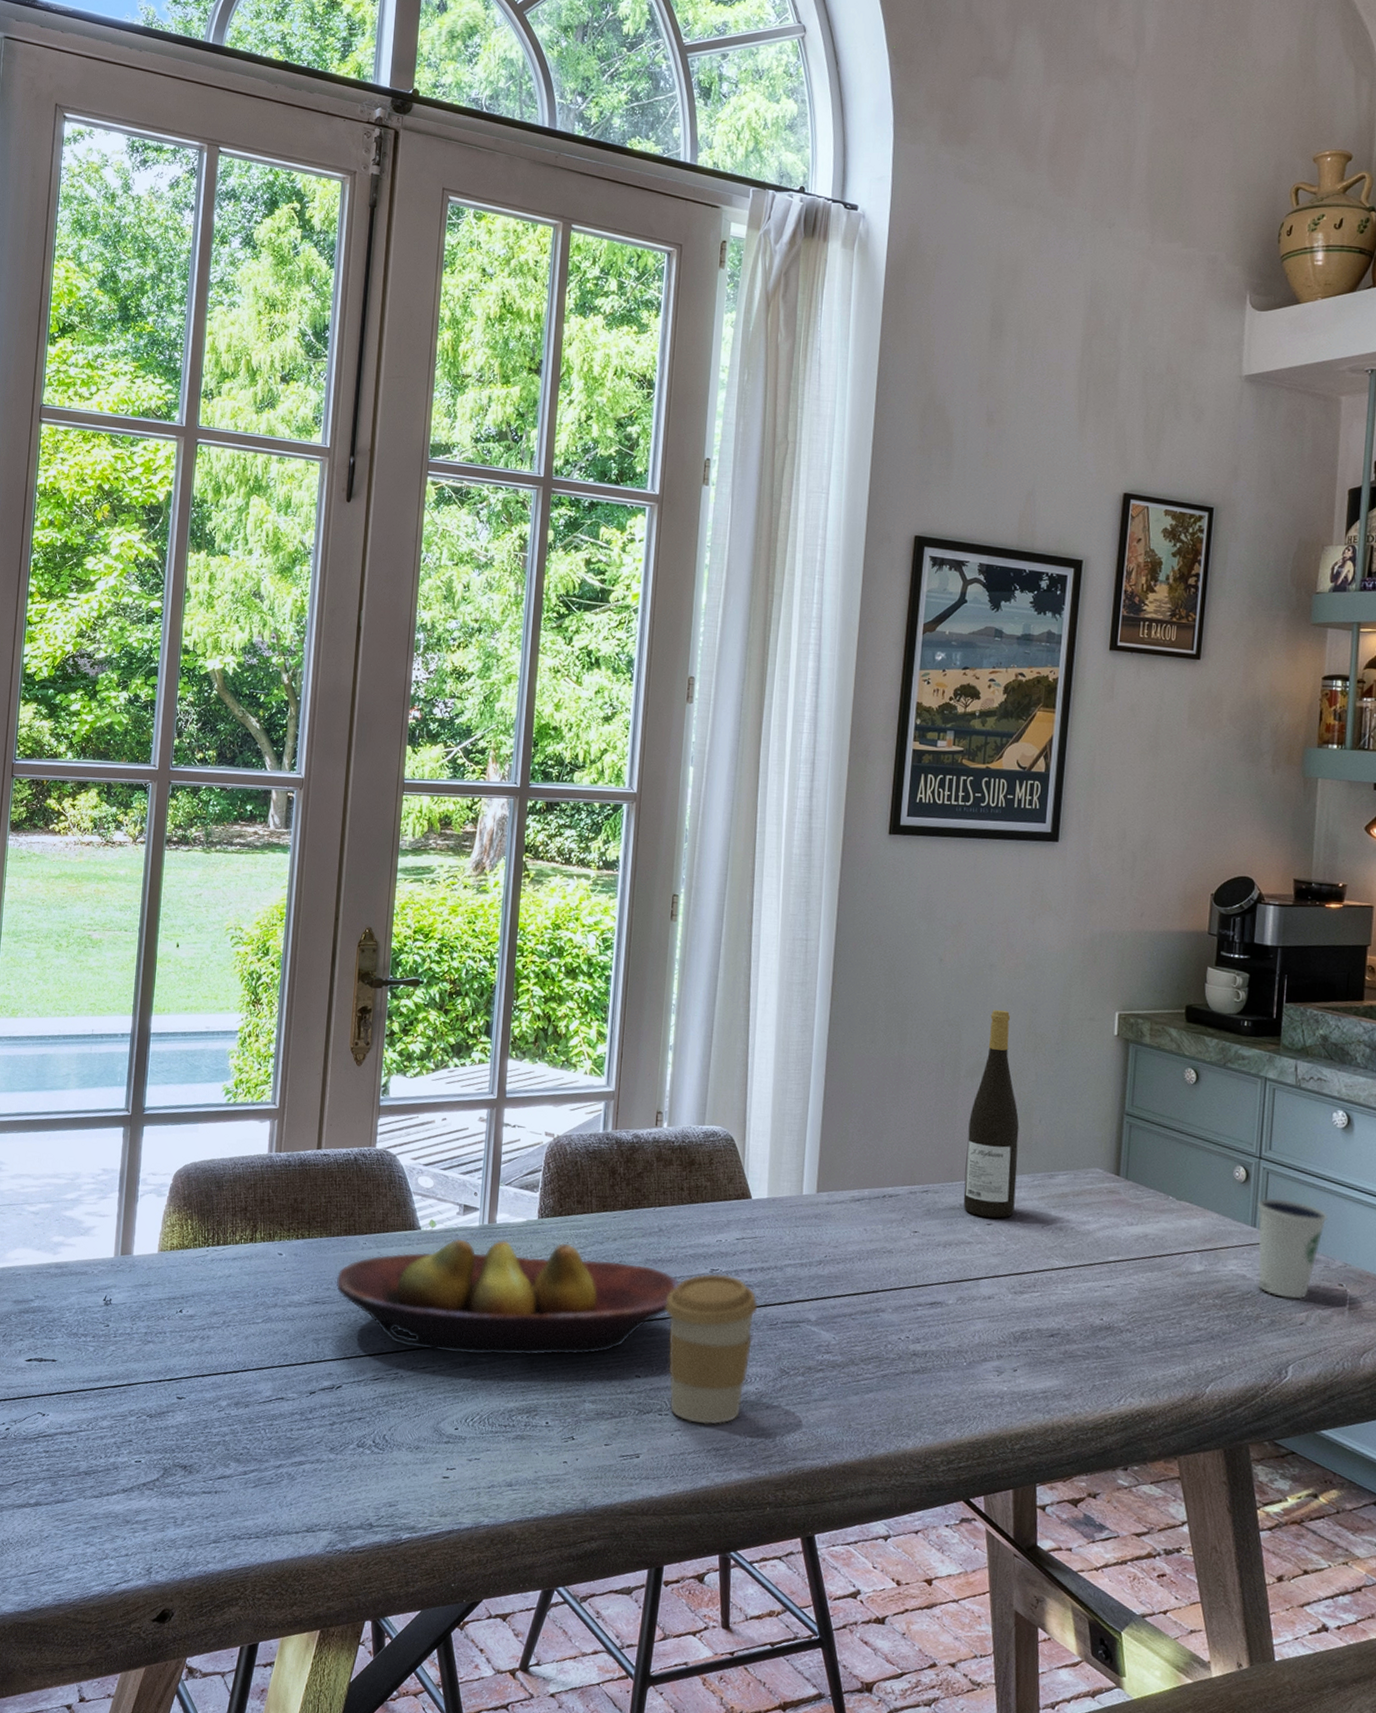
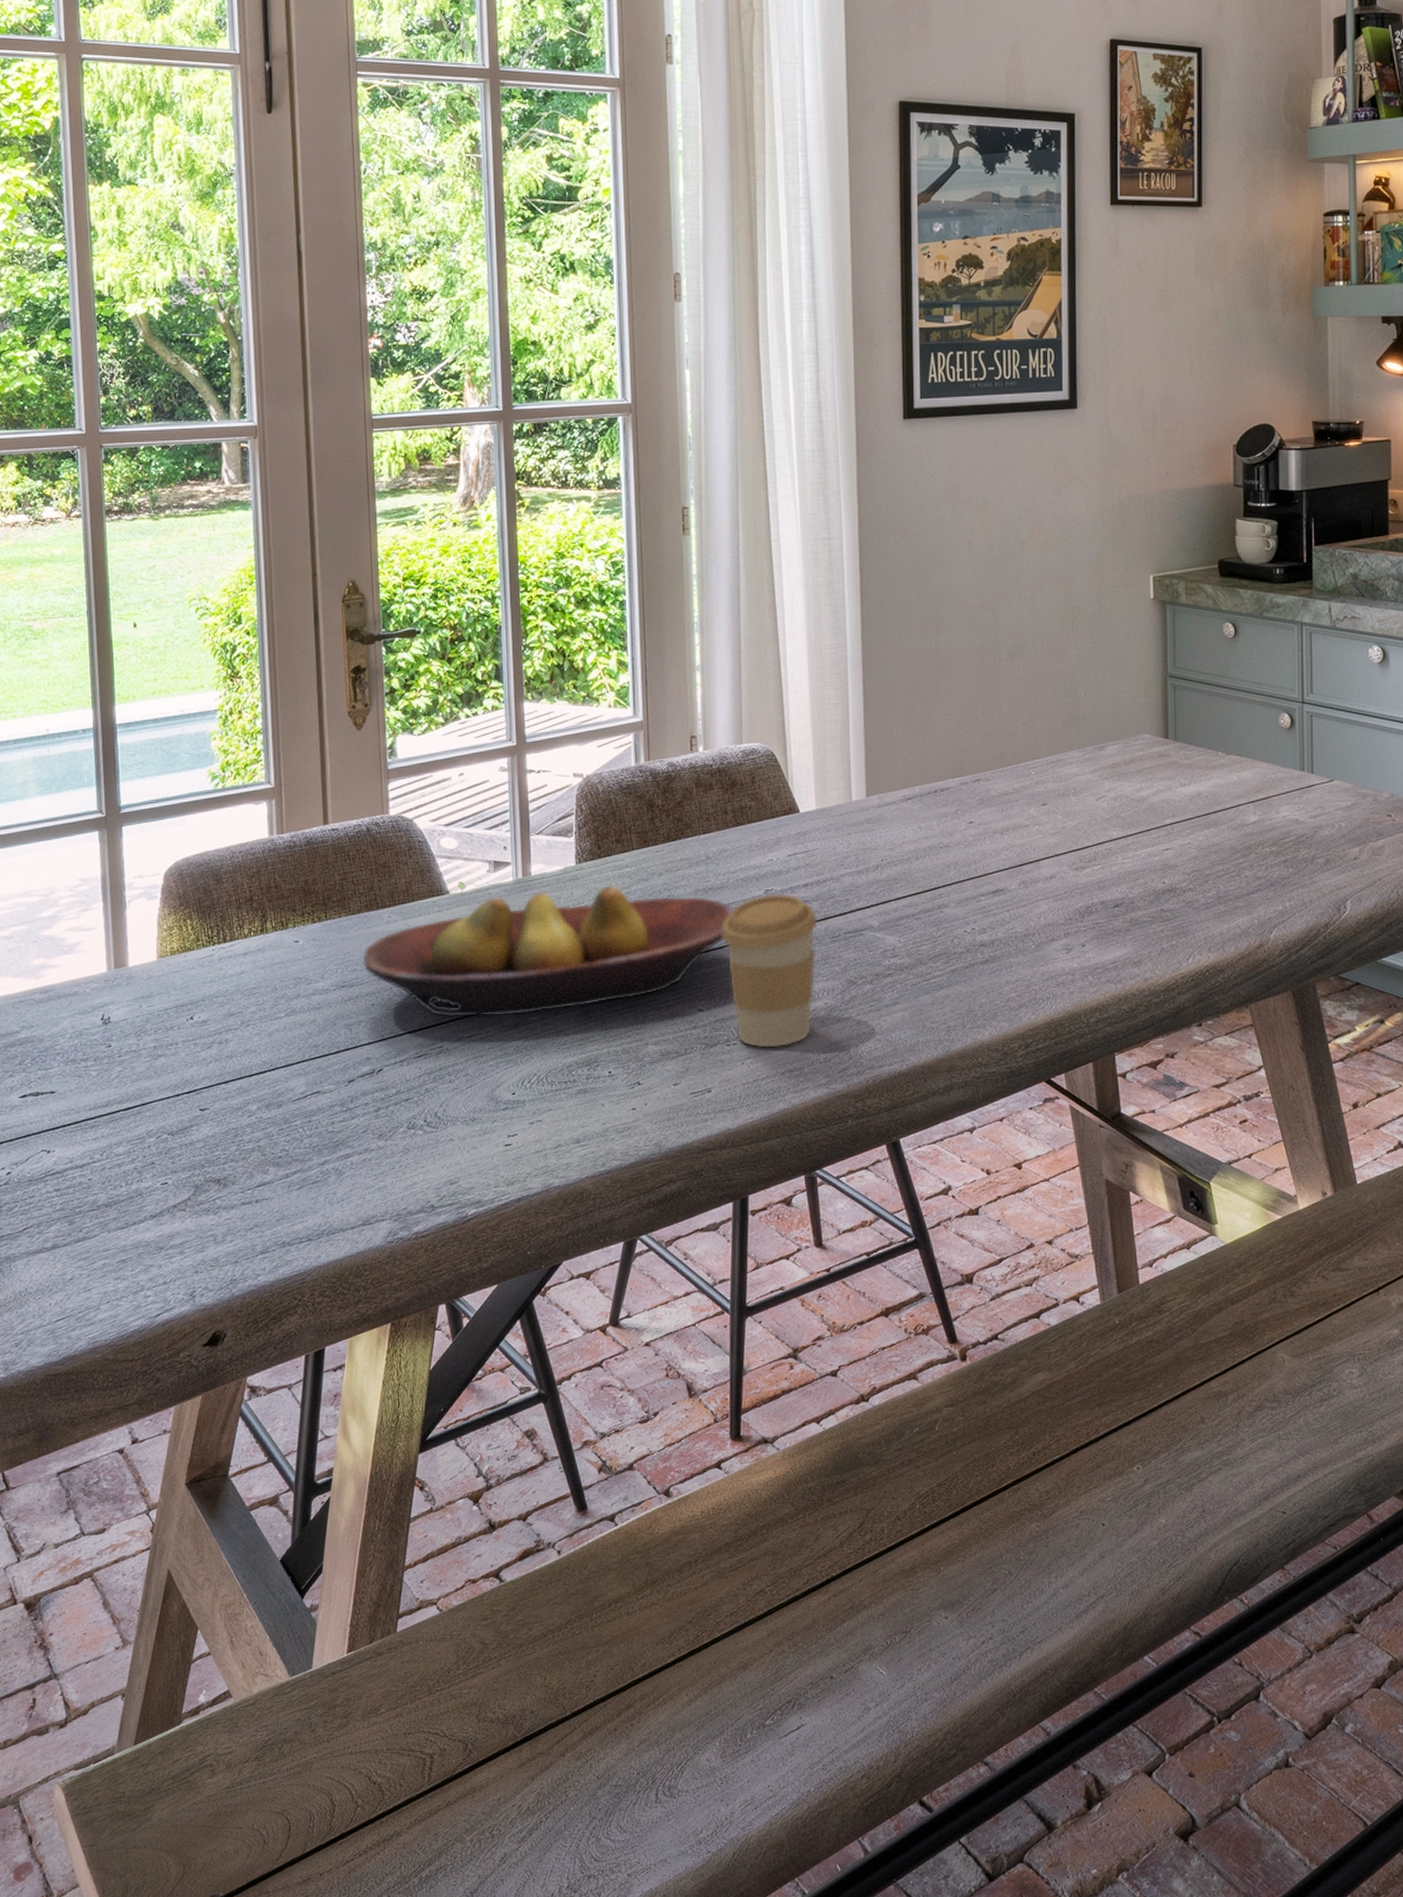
wine bottle: present [963,1009,1020,1218] -> none [1014,586,1068,798]
dixie cup: present [1257,1198,1328,1300] -> none [1303,739,1372,836]

